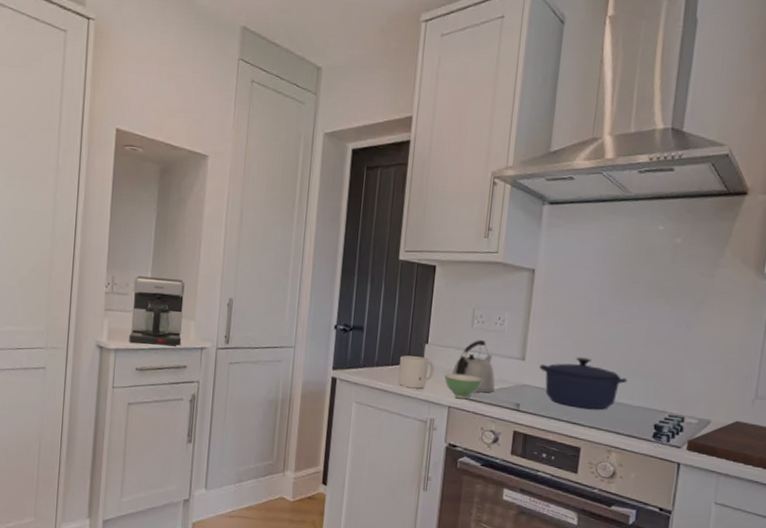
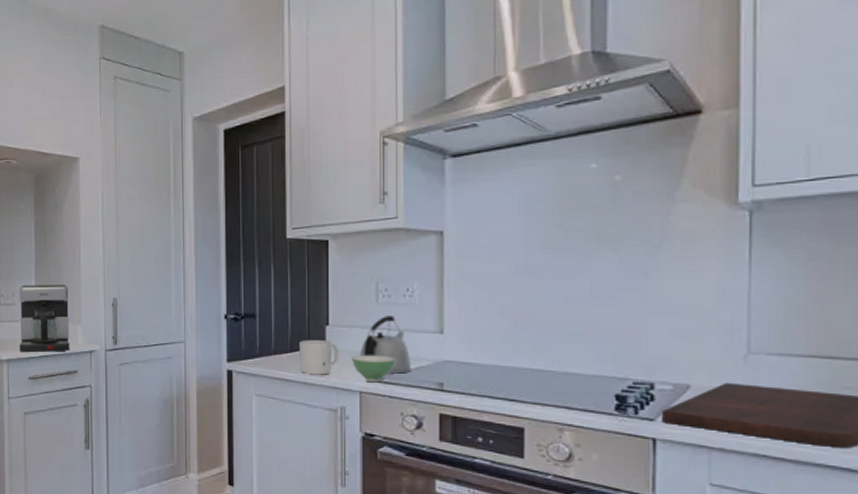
cooking pot: present [539,357,628,410] -> none [462,324,574,383]

